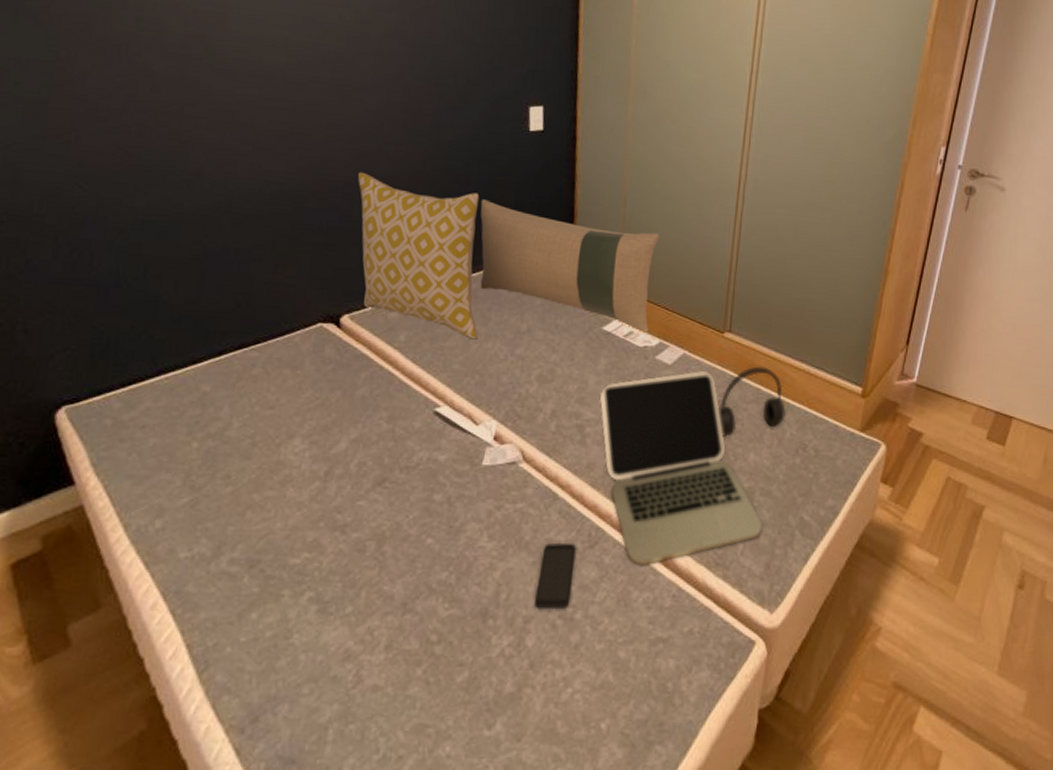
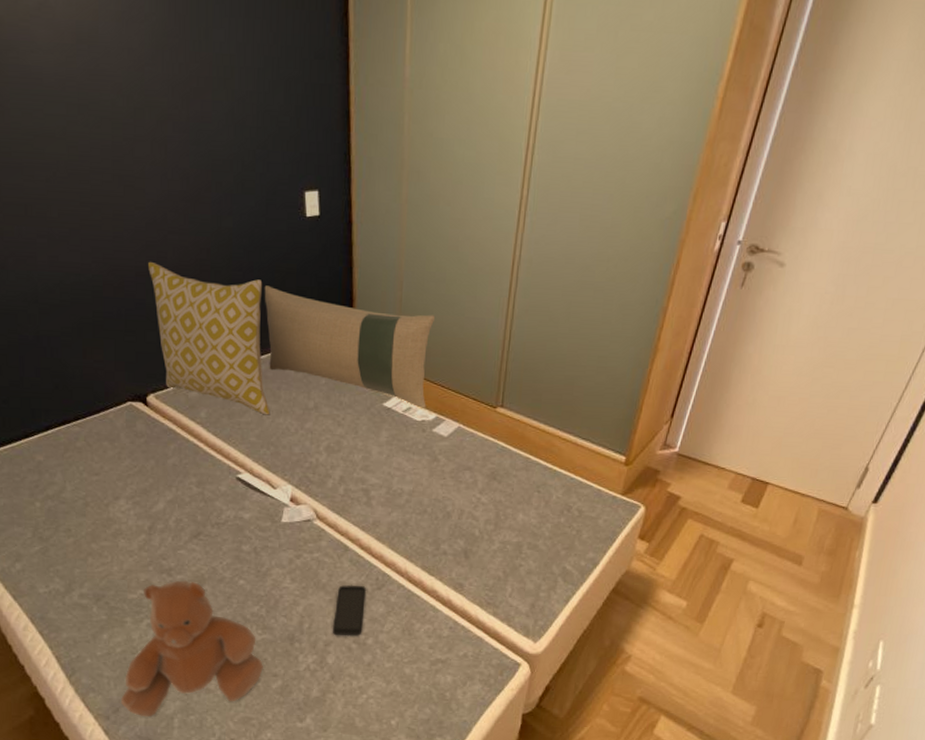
teddy bear: none [261,539,448,729] -> present [120,580,263,718]
laptop: present [599,371,763,566] -> none [382,442,529,604]
headphones: present [718,366,786,437] -> none [490,437,553,499]

